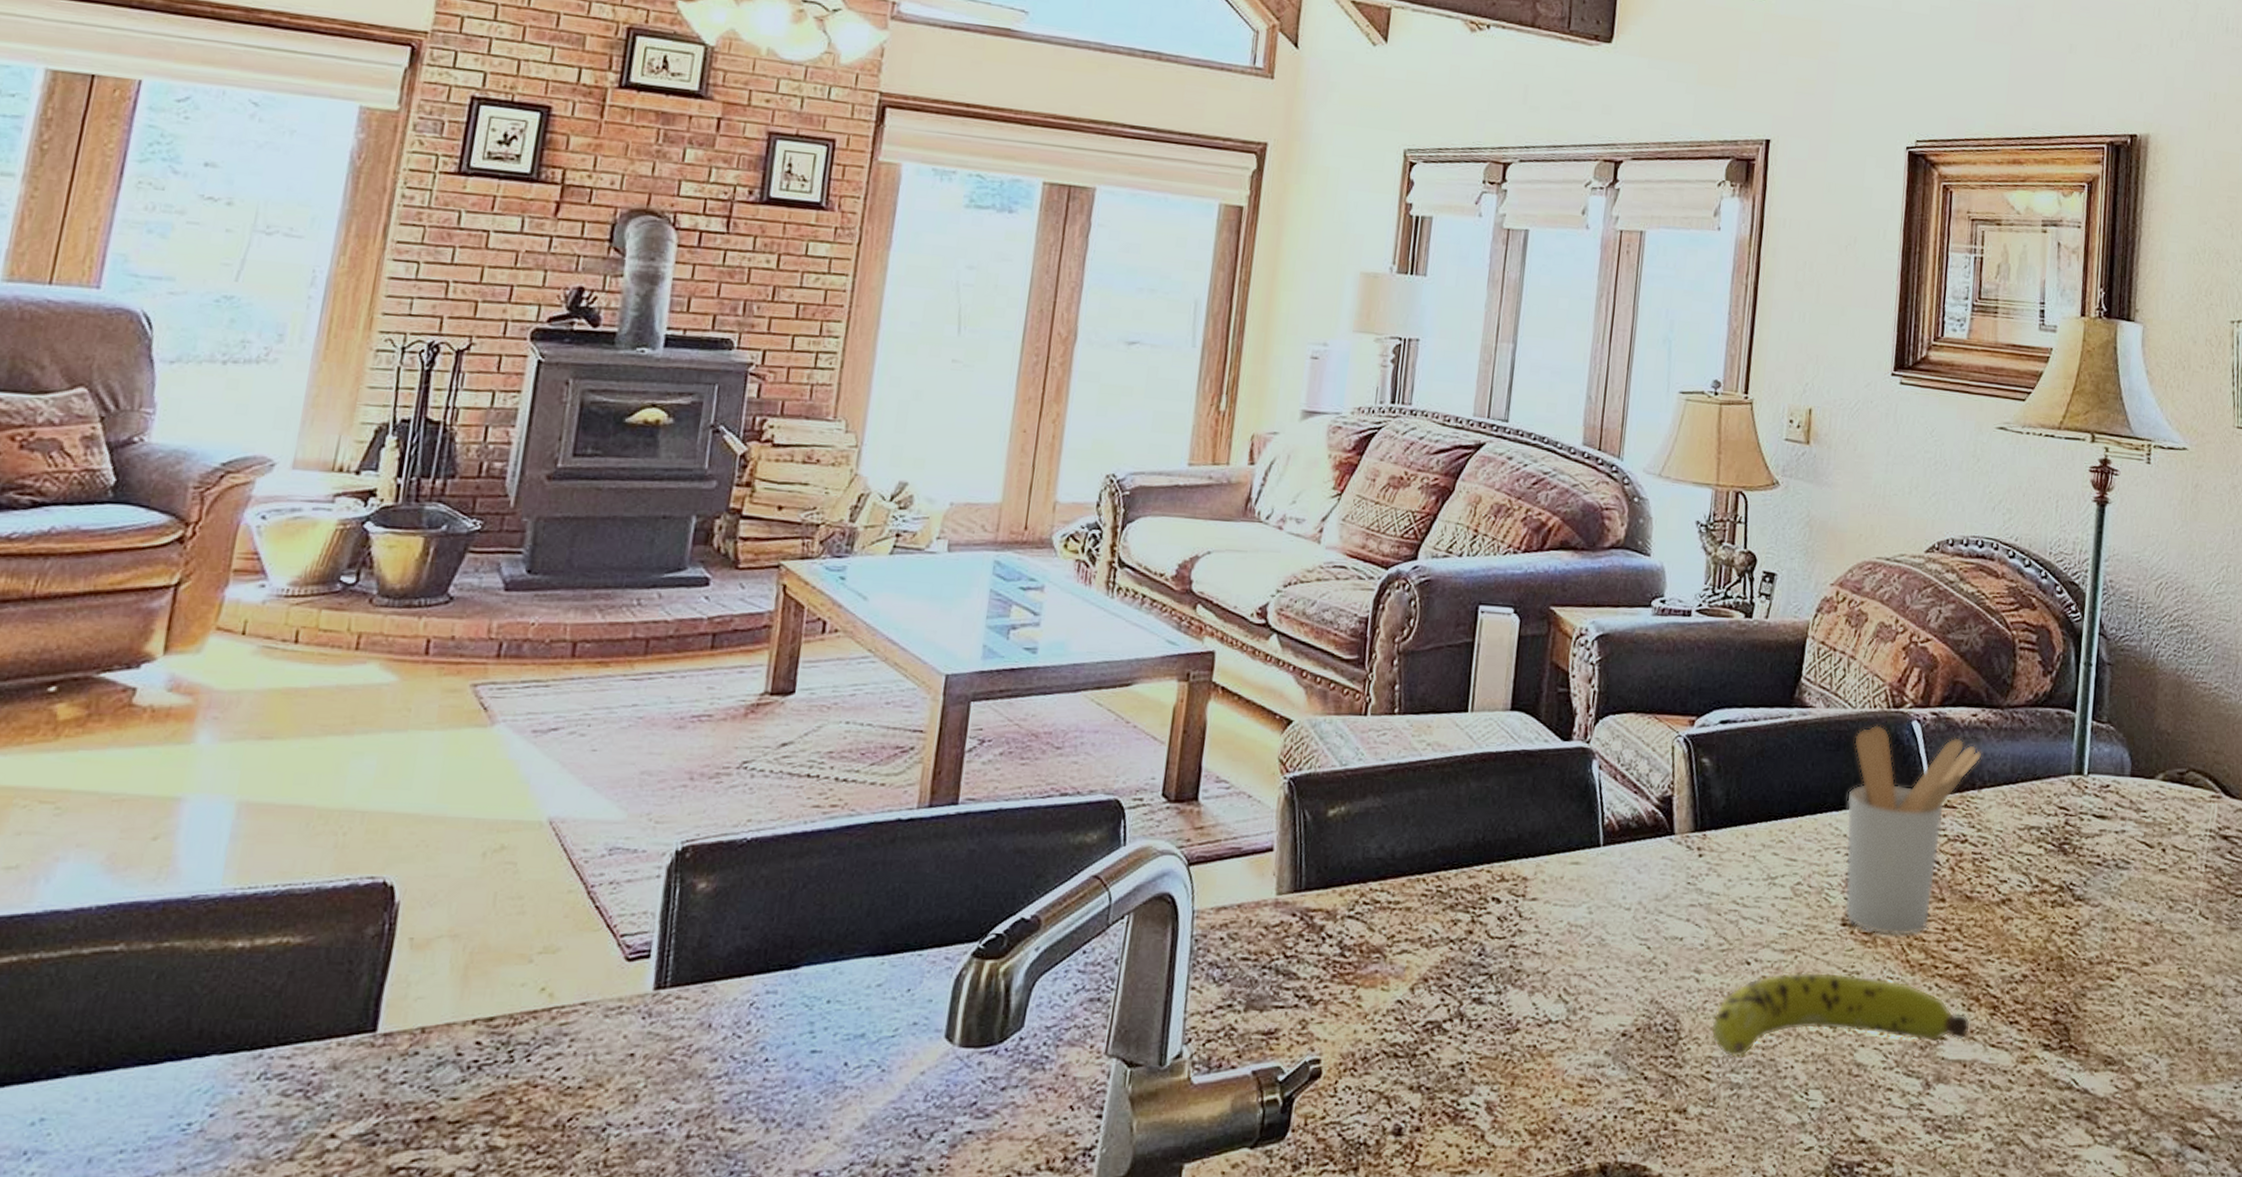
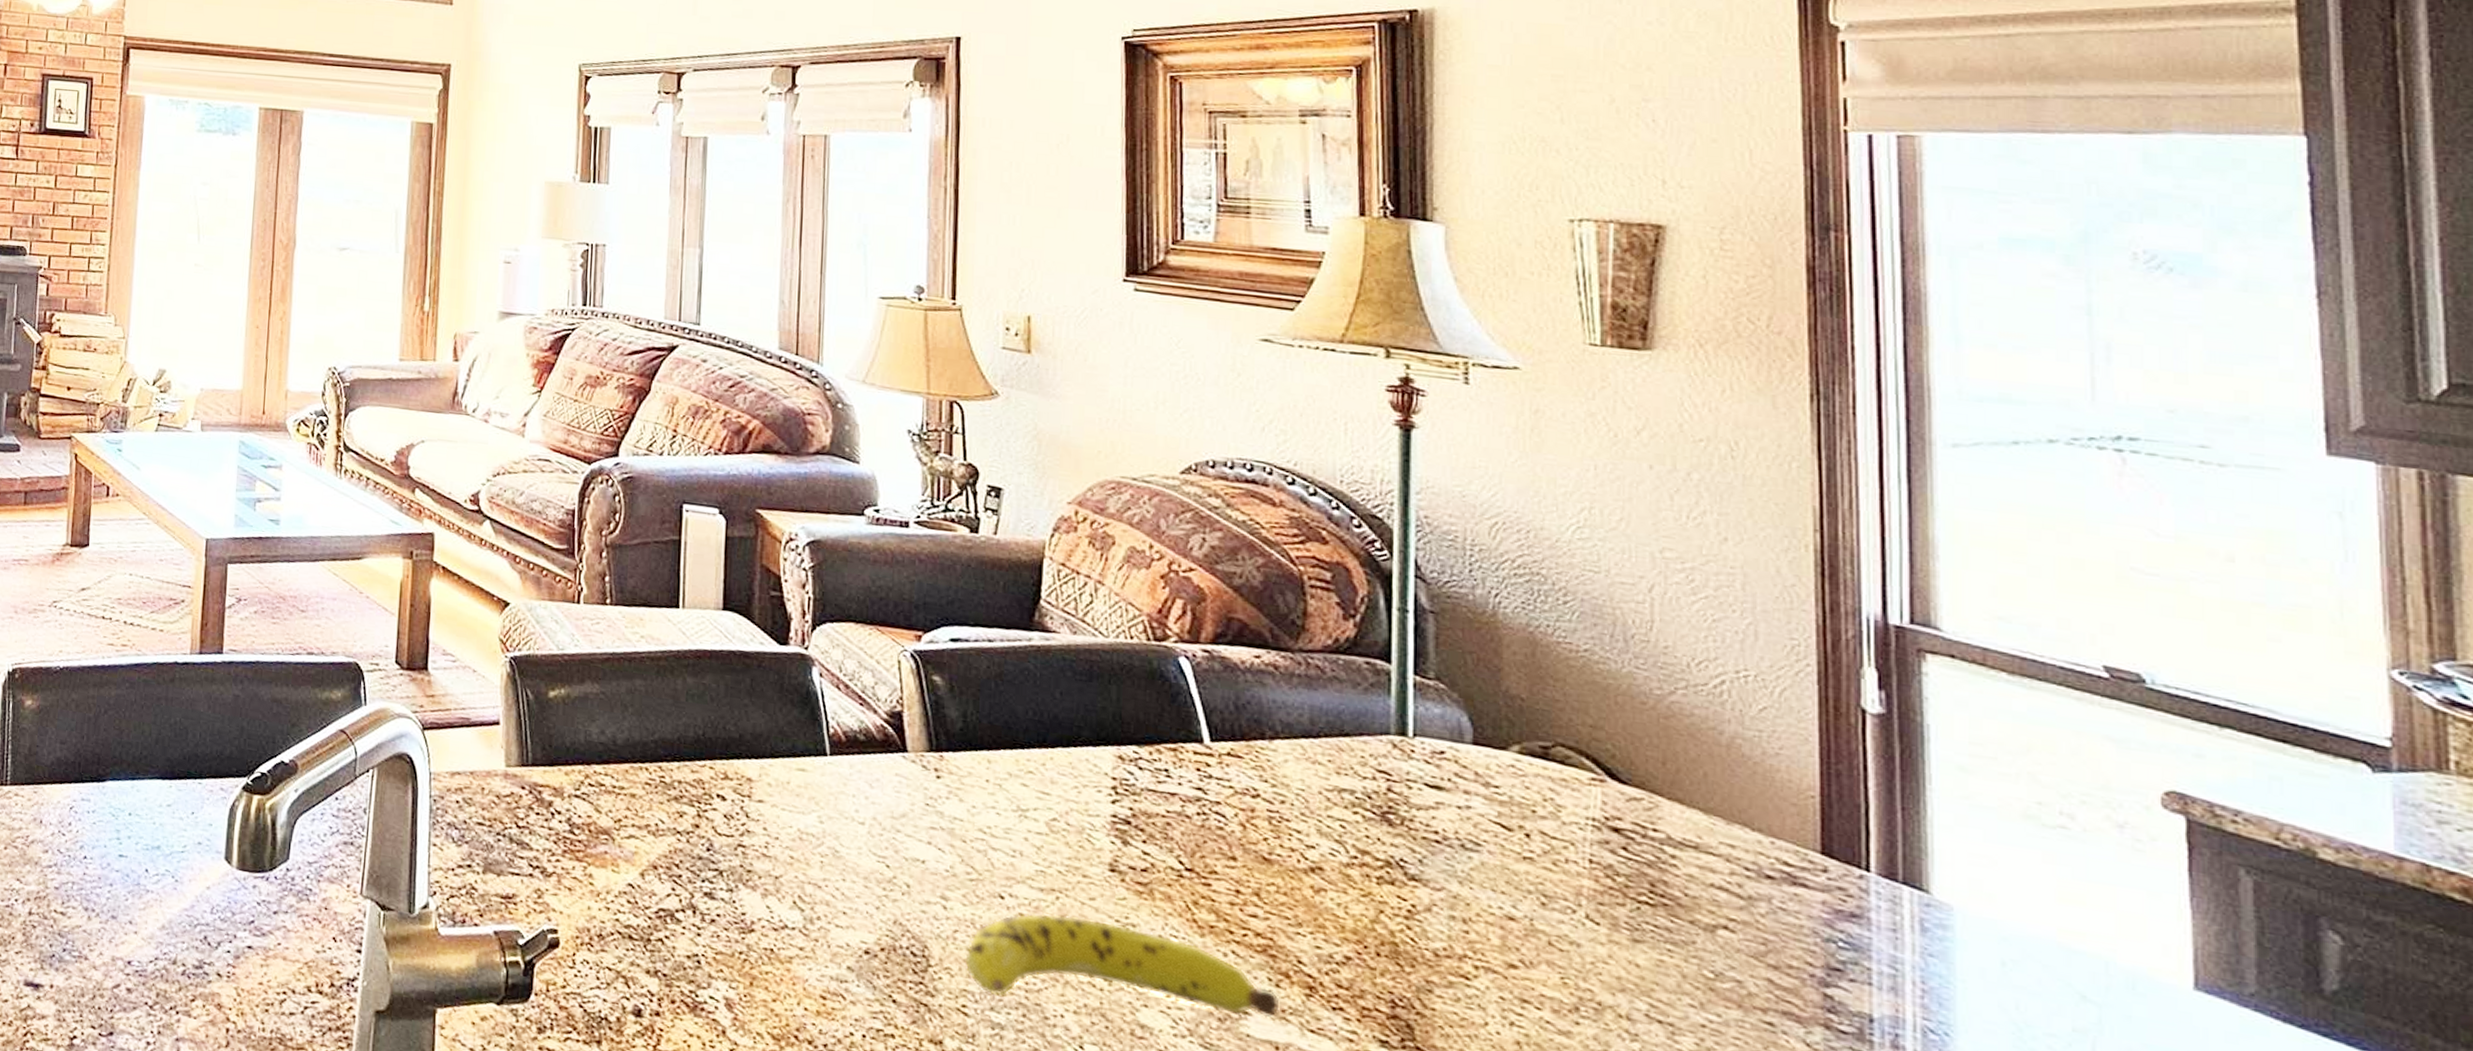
utensil holder: present [1844,725,1983,936] -> none [1105,657,1271,893]

